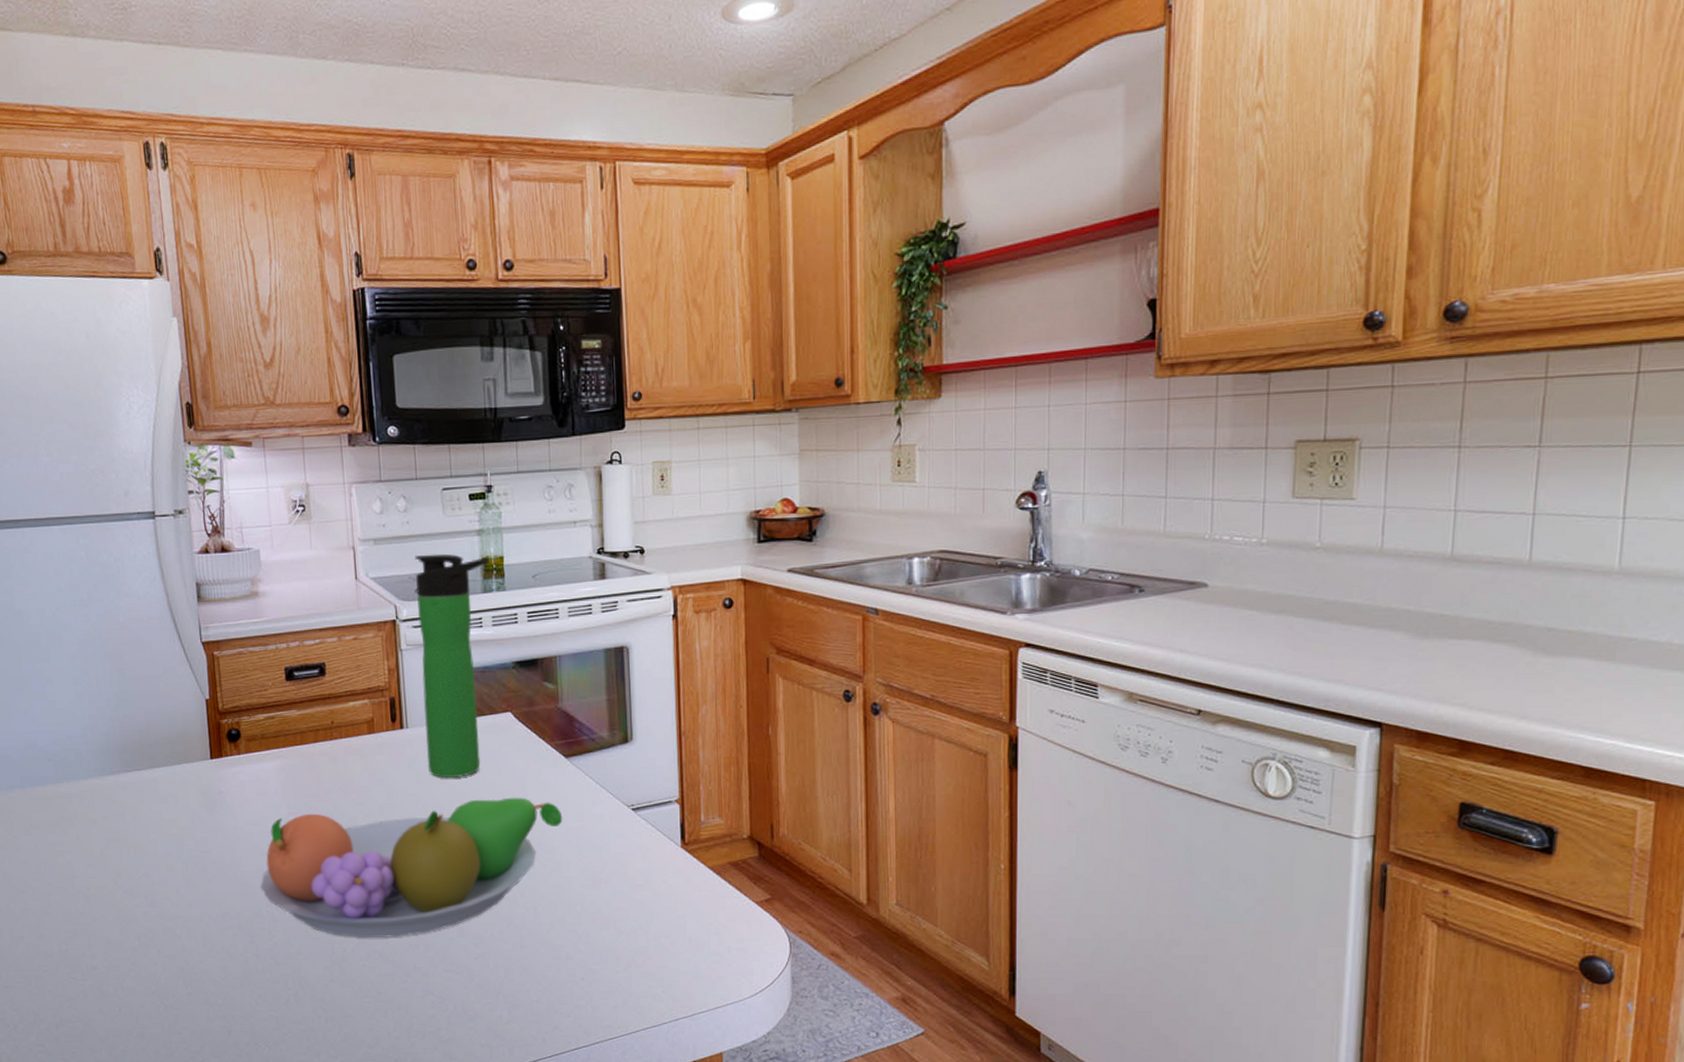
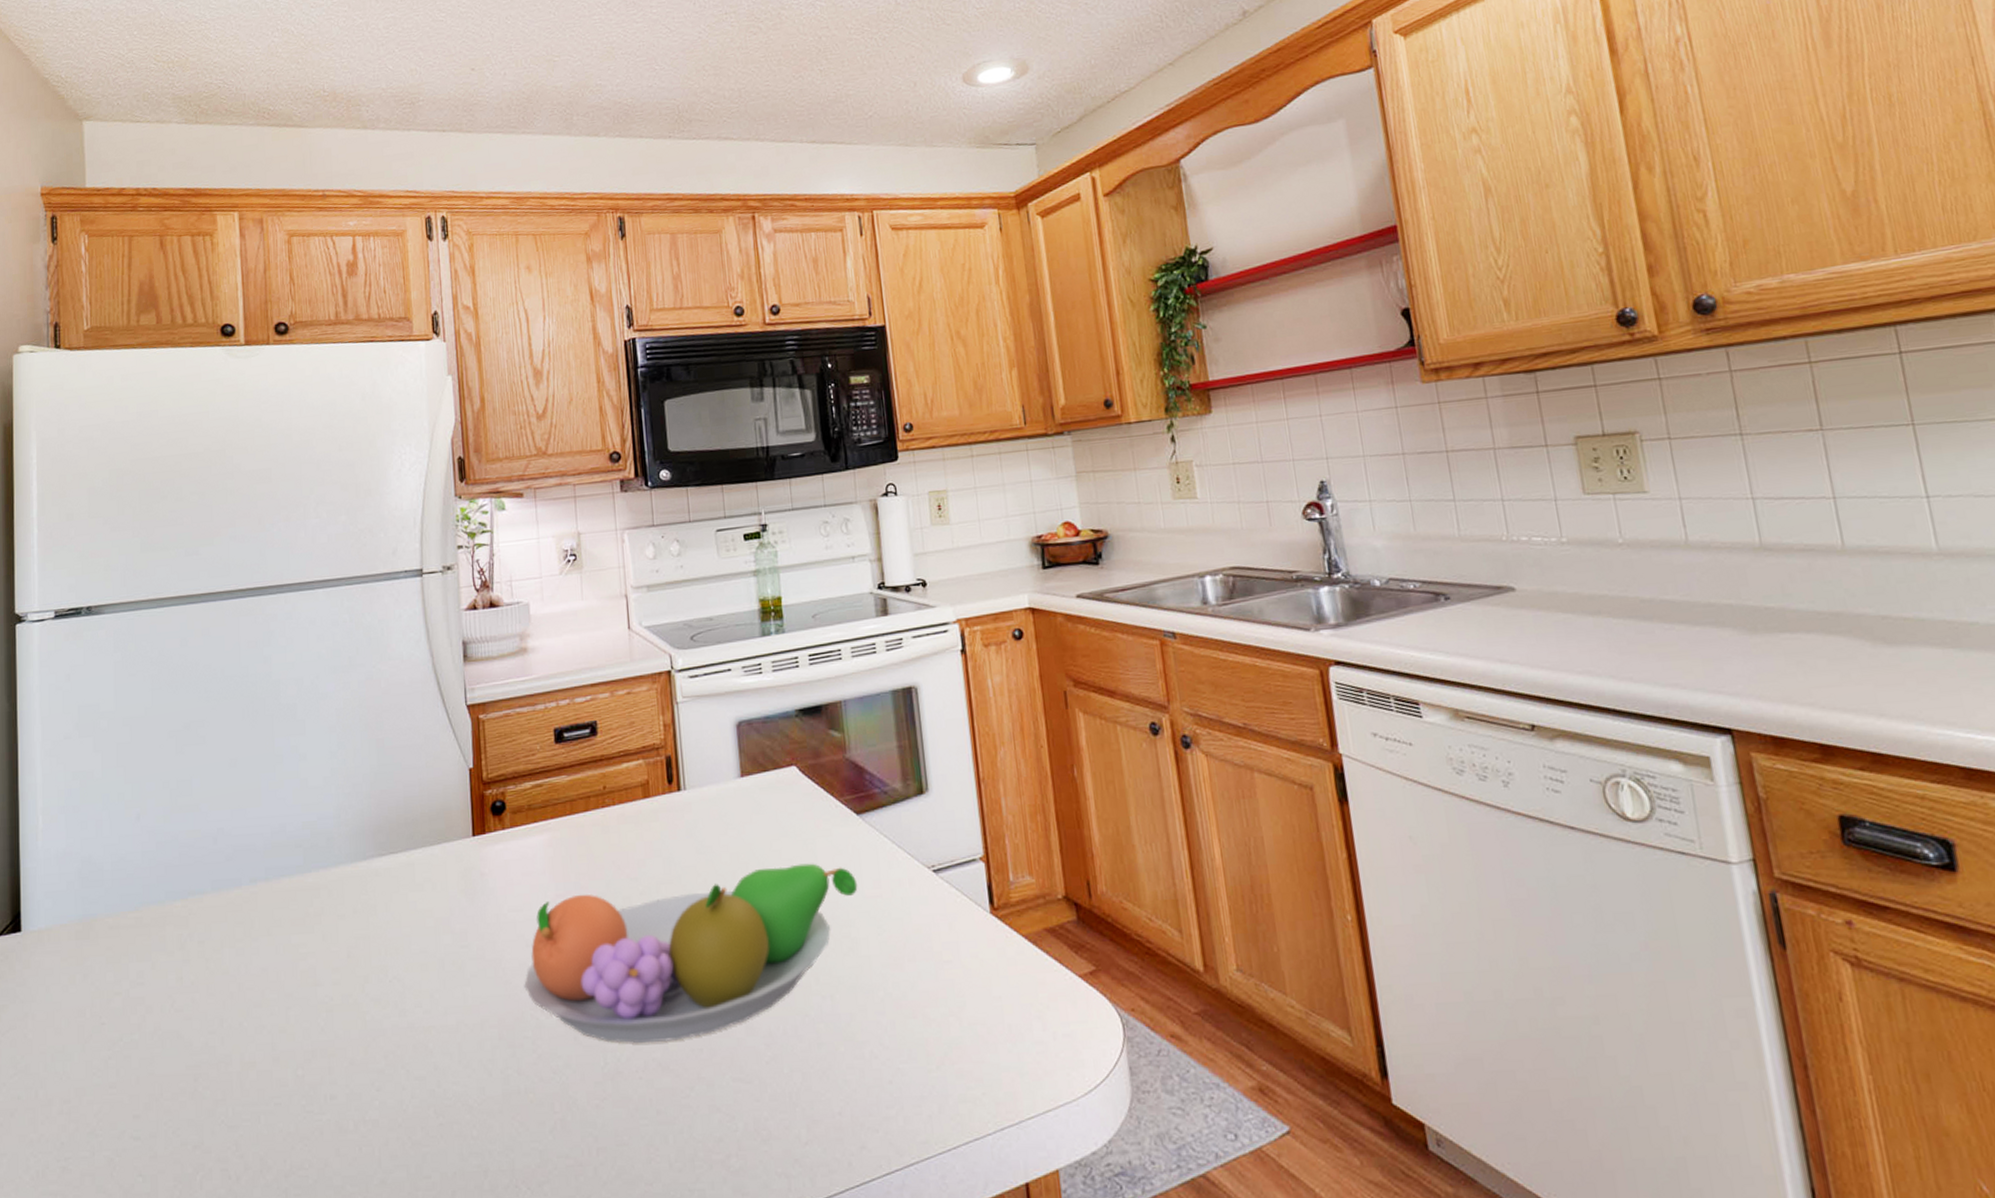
bottle: present [415,553,489,777] -> none [689,597,767,845]

